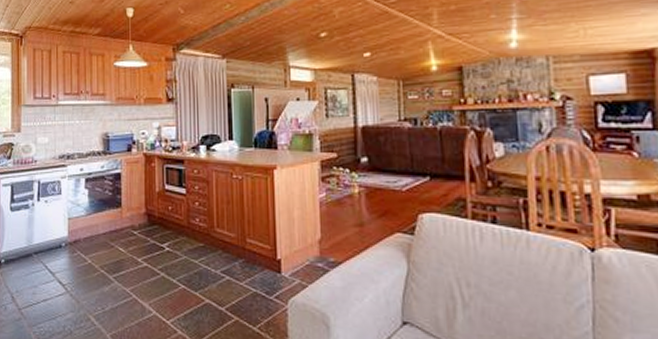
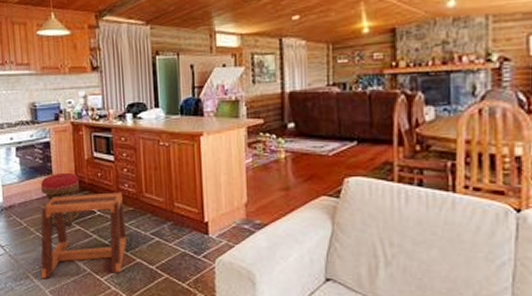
stool: none [103,227,197,321] -> present [40,192,128,278]
stool: none [108,205,149,263] -> present [40,172,80,226]

